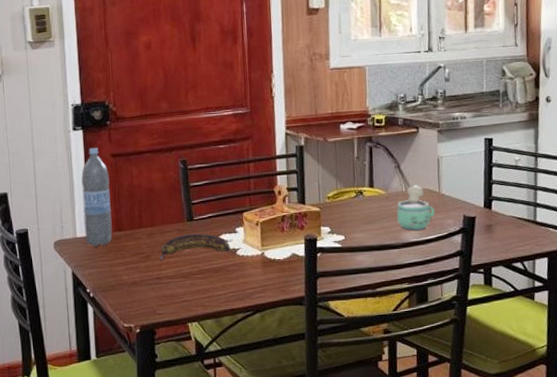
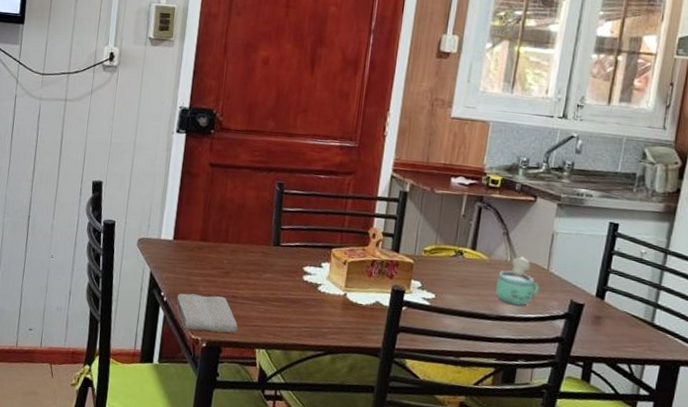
water bottle: present [81,147,113,247] -> none [169,152,204,253]
washcloth: none [103,281,168,319] -> present [176,293,238,333]
banana: present [159,233,231,261] -> none [238,258,313,285]

